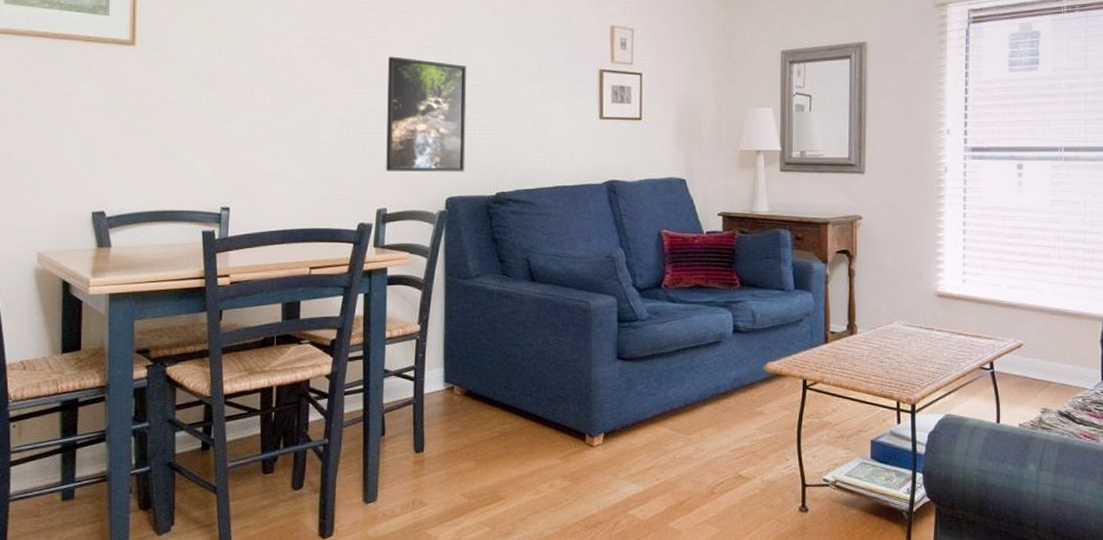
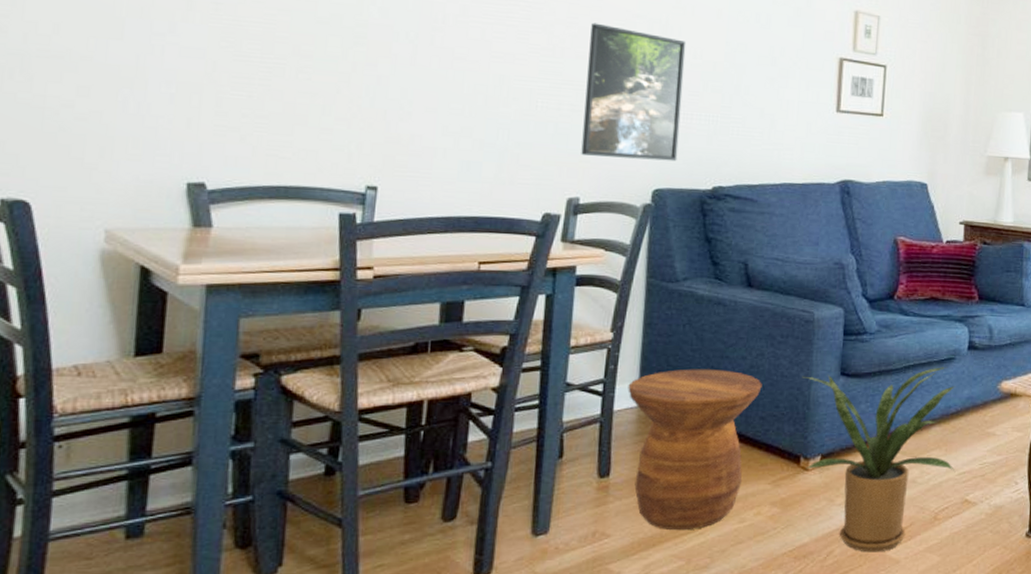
side table: none [435,355,548,501] -> present [628,369,762,531]
house plant: none [583,350,728,523] -> present [802,367,956,552]

